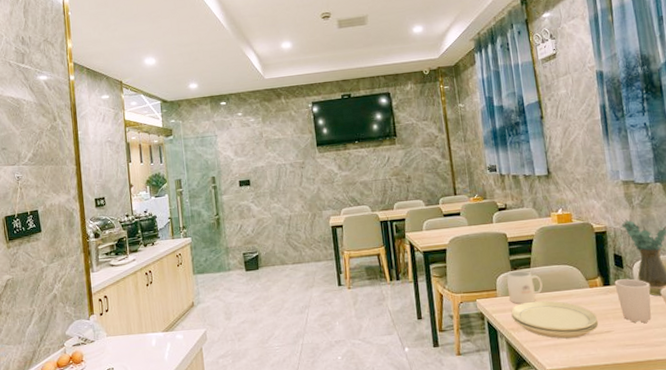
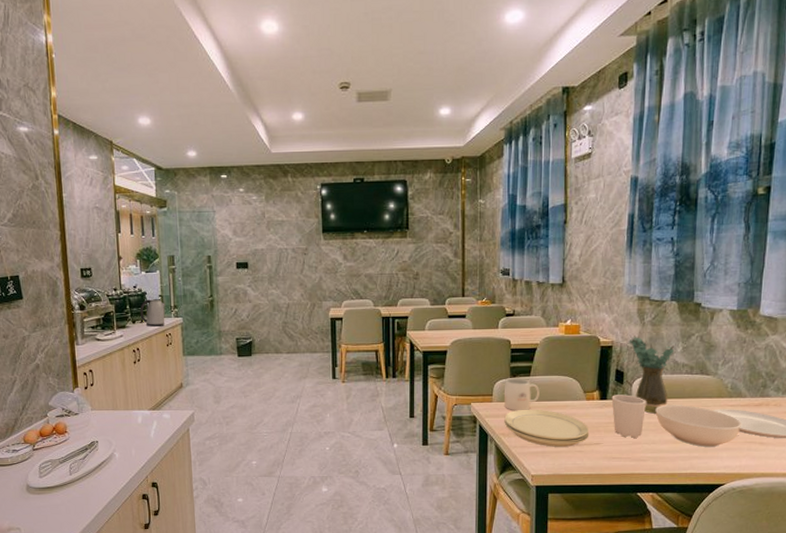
kettle: none [150,221,175,249] -> present [139,299,165,327]

